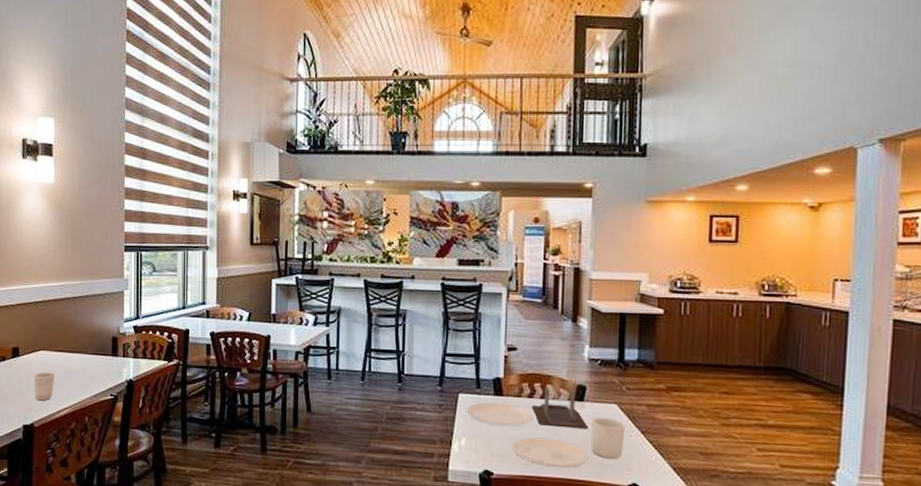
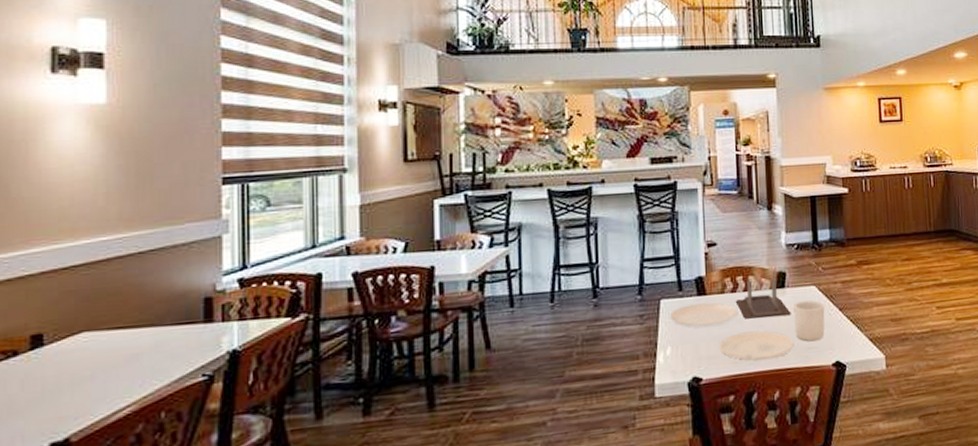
cup: present [34,372,54,401] -> none [70,359,107,404]

